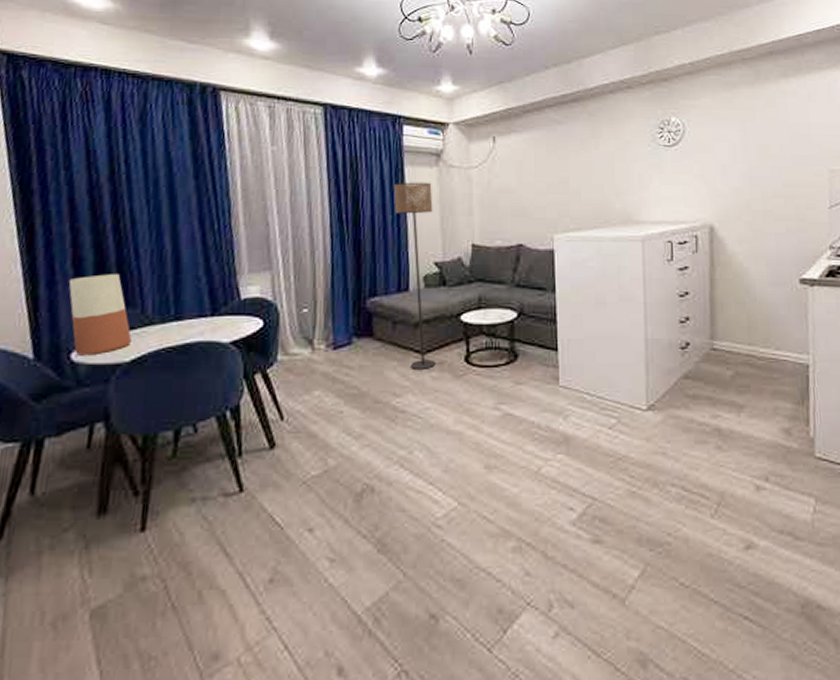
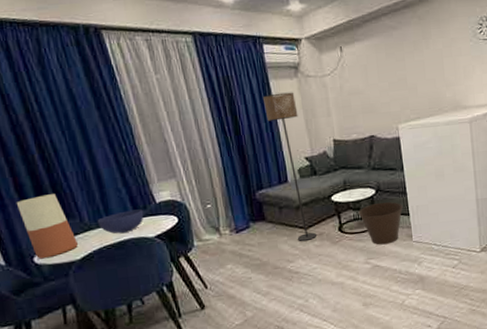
bowl: none [162,305,223,334] -> present [97,209,144,234]
basket: none [492,329,550,386] -> present [357,202,403,245]

